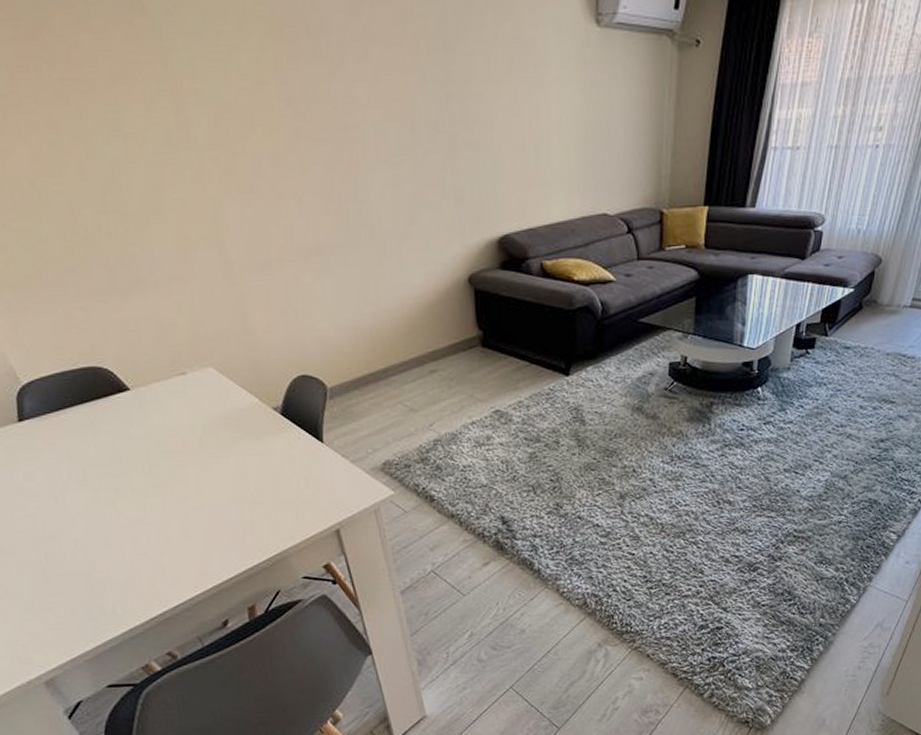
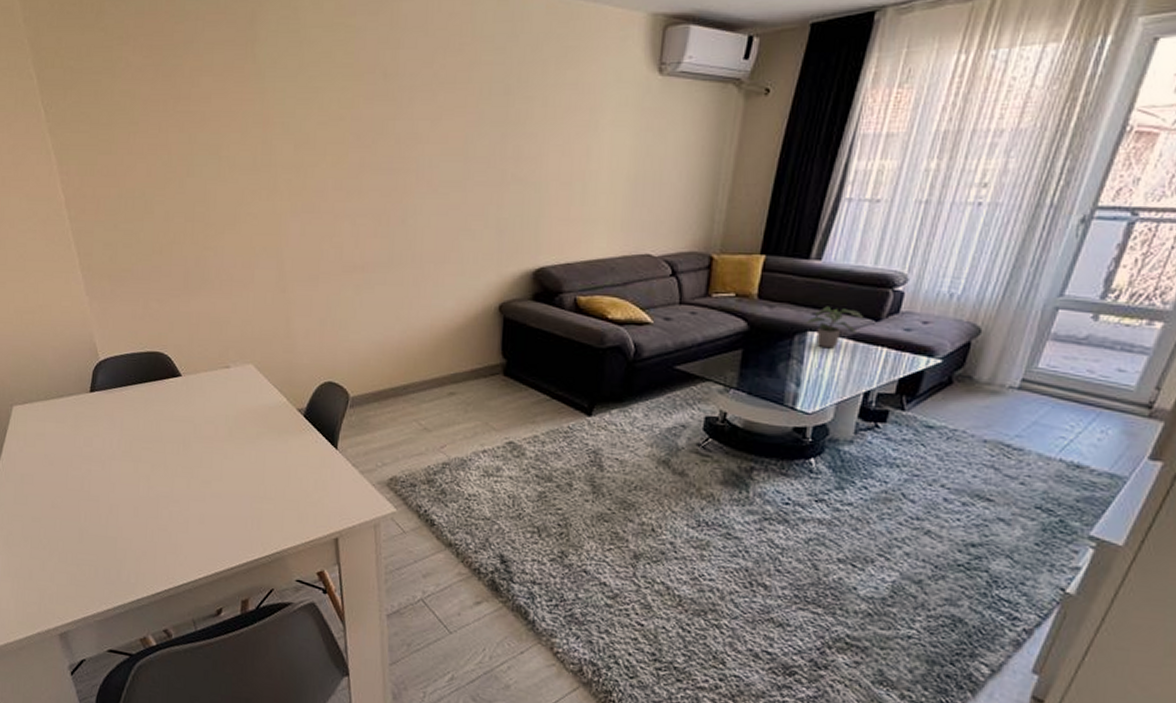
potted plant: none [747,250,793,289] -> present [807,306,864,349]

